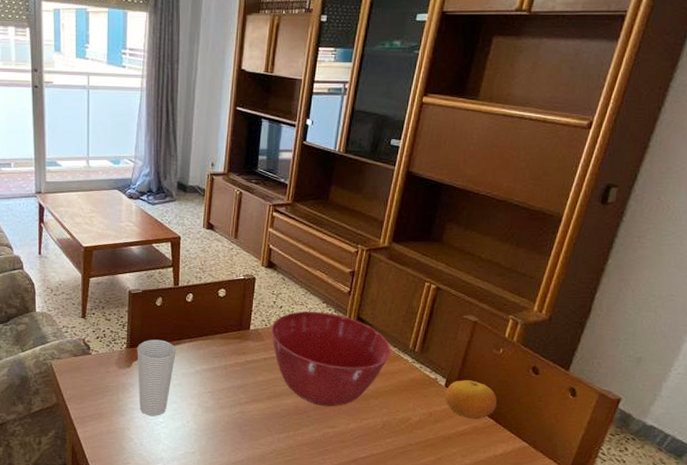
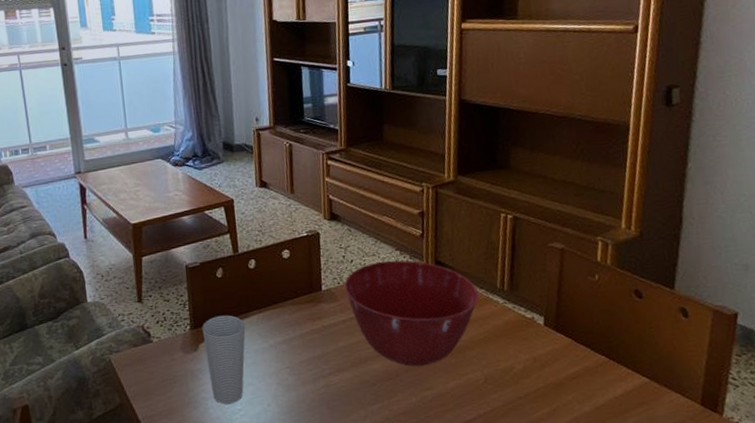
fruit: present [444,380,498,419] -> none [545,314,605,359]

